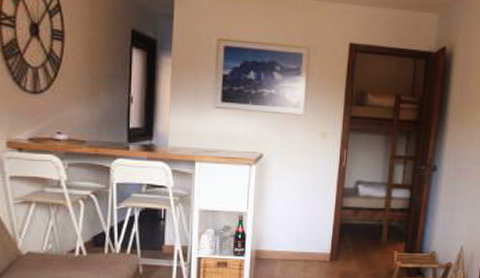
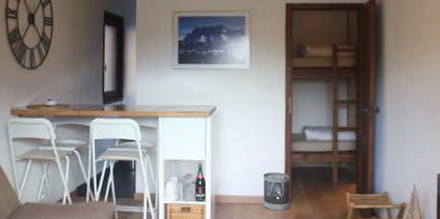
wastebasket: none [307,228,338,268] -> present [263,172,290,211]

